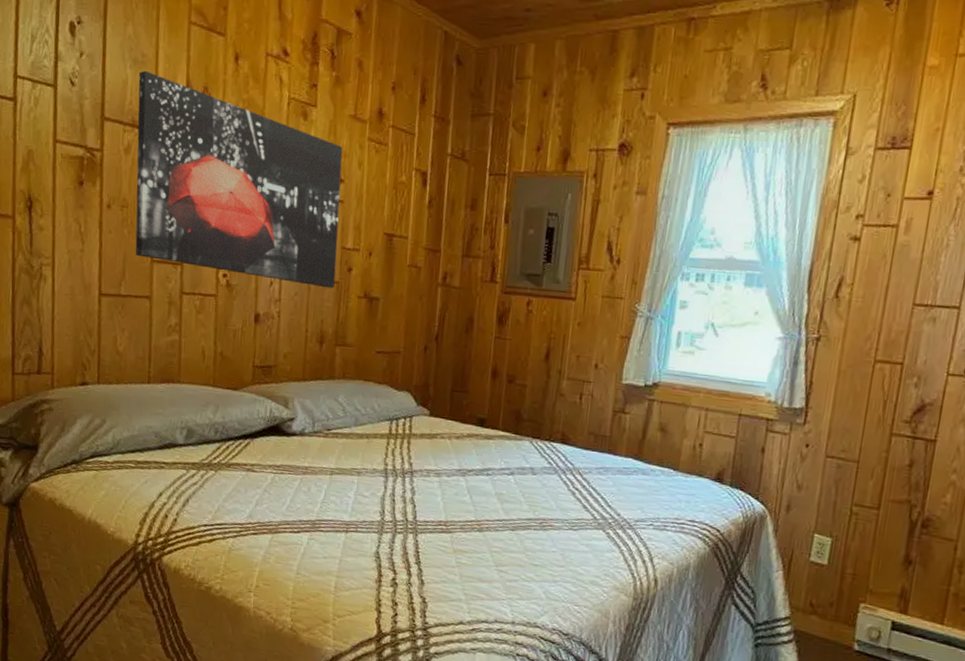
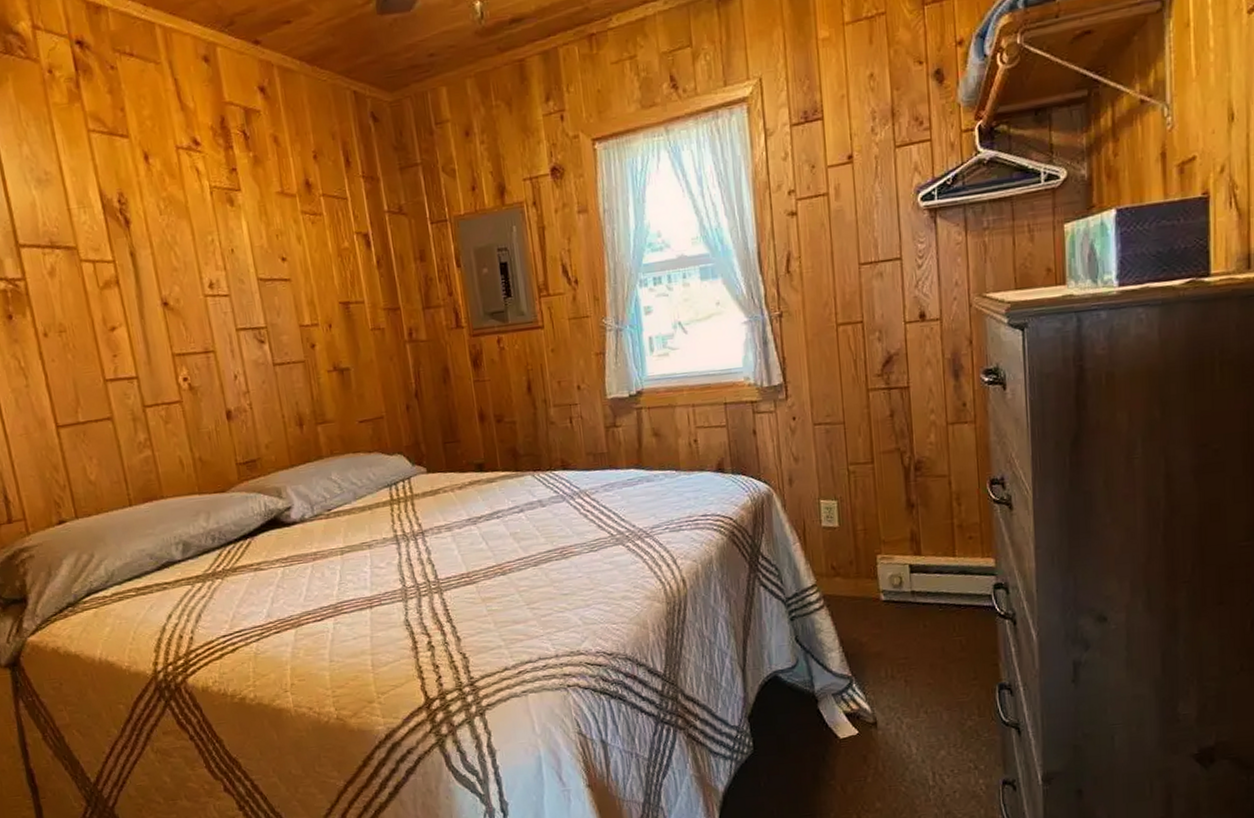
wall art: present [135,70,343,289] -> none [45,188,301,380]

